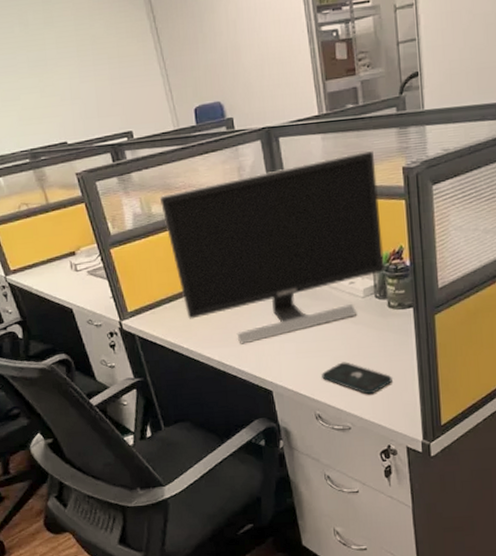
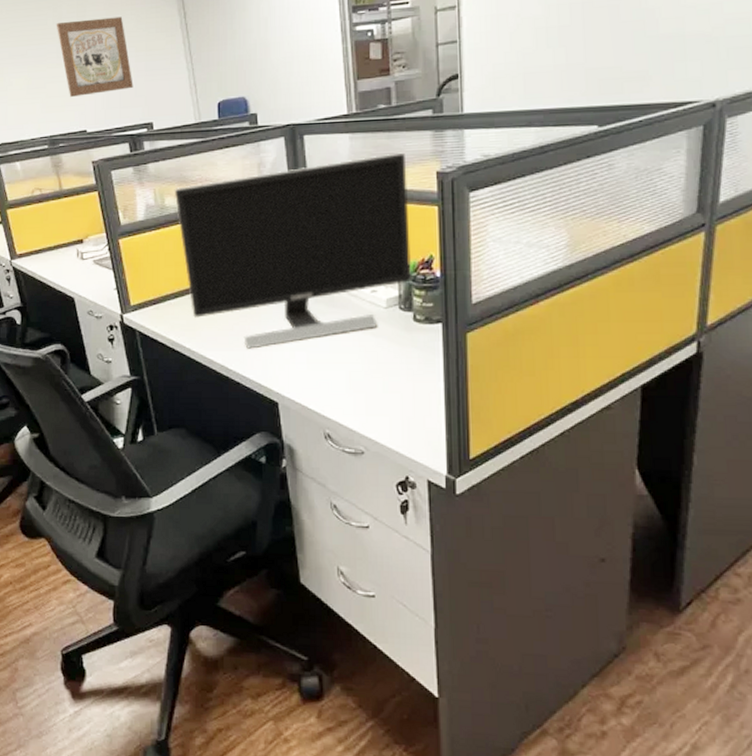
wall art: none [23,22,110,108] -> present [56,16,134,97]
smartphone: present [322,362,392,395] -> none [334,377,414,417]

